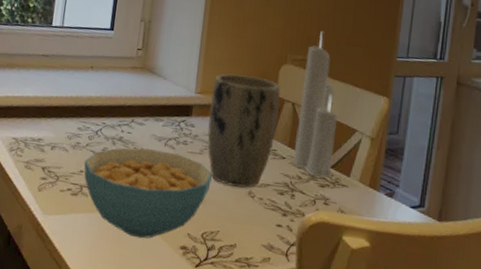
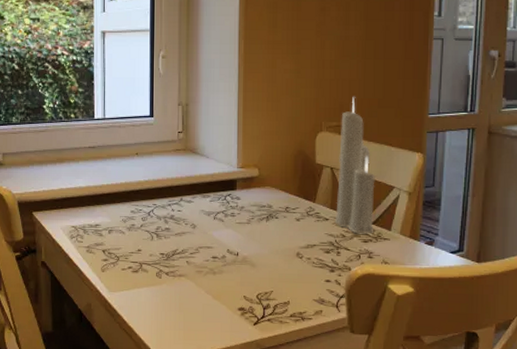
cereal bowl: present [83,147,213,239] -> none [140,224,262,305]
plant pot: present [207,73,281,188] -> none [252,146,318,250]

